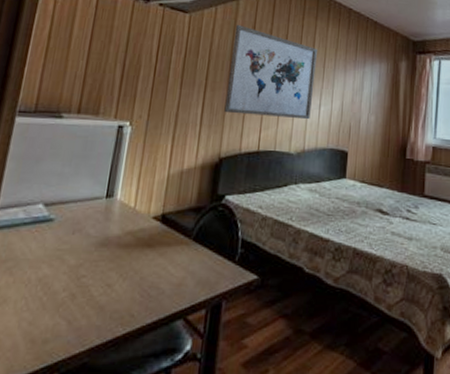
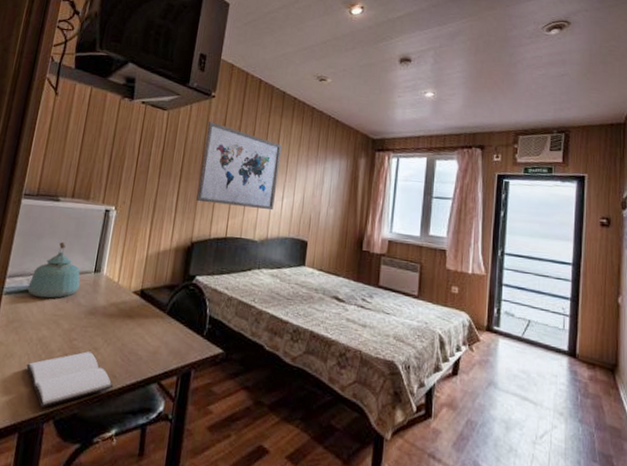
book: none [23,289,131,359] -> present [26,351,114,407]
kettle: none [24,165,89,231] -> present [27,242,80,299]

